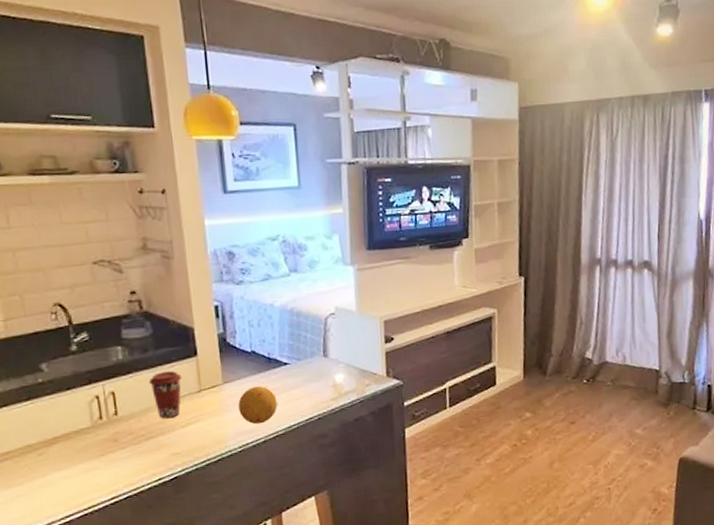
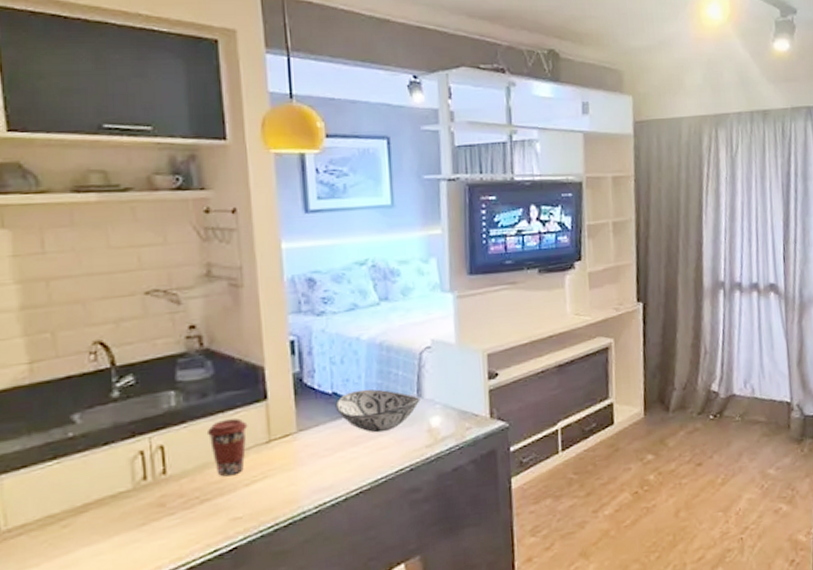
fruit: present [238,386,278,425] -> none [315,433,362,480]
decorative bowl: none [254,348,326,387] -> present [335,388,420,433]

